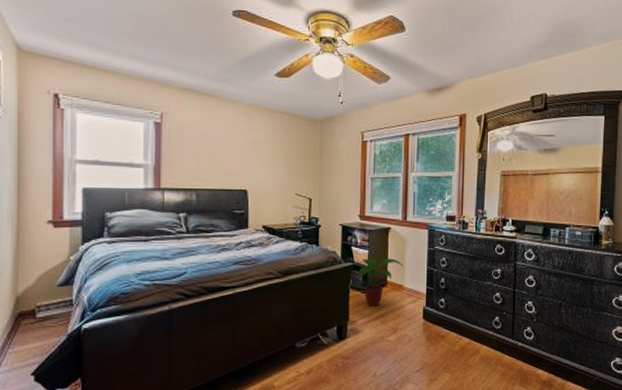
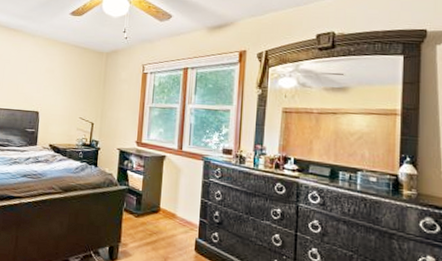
potted plant: present [357,258,403,306] -> none [131,183,177,232]

